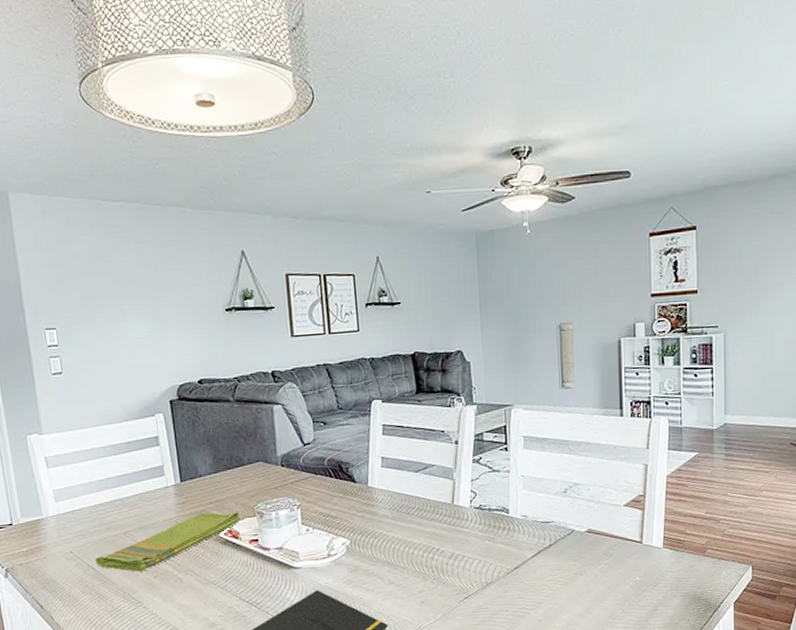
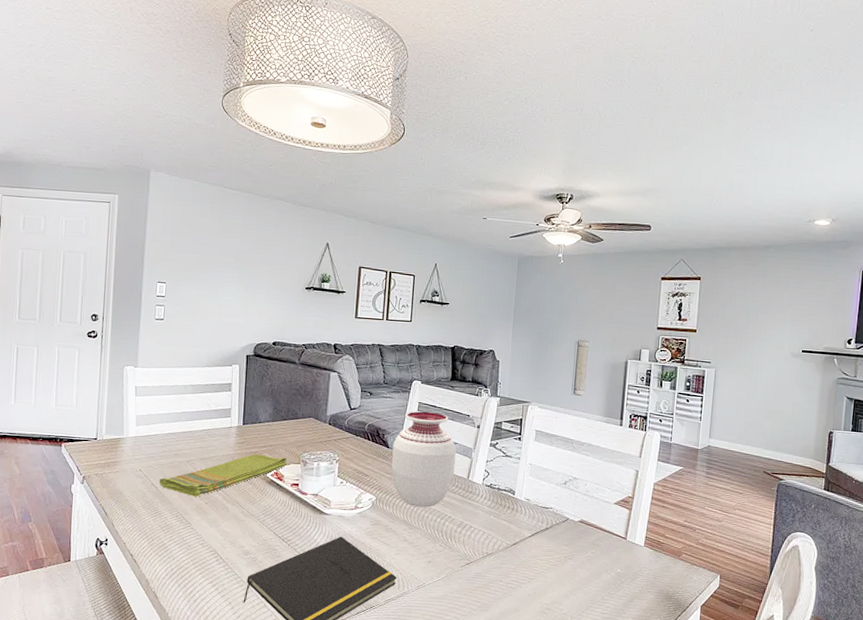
vase: none [360,433,436,544] -> present [391,411,456,508]

